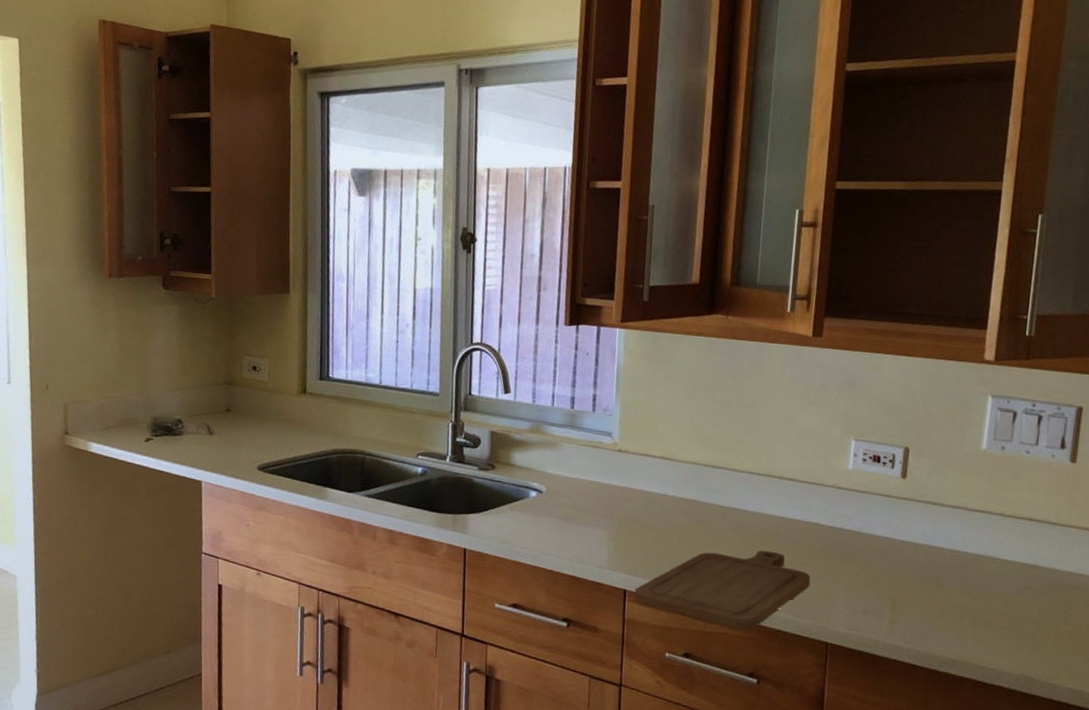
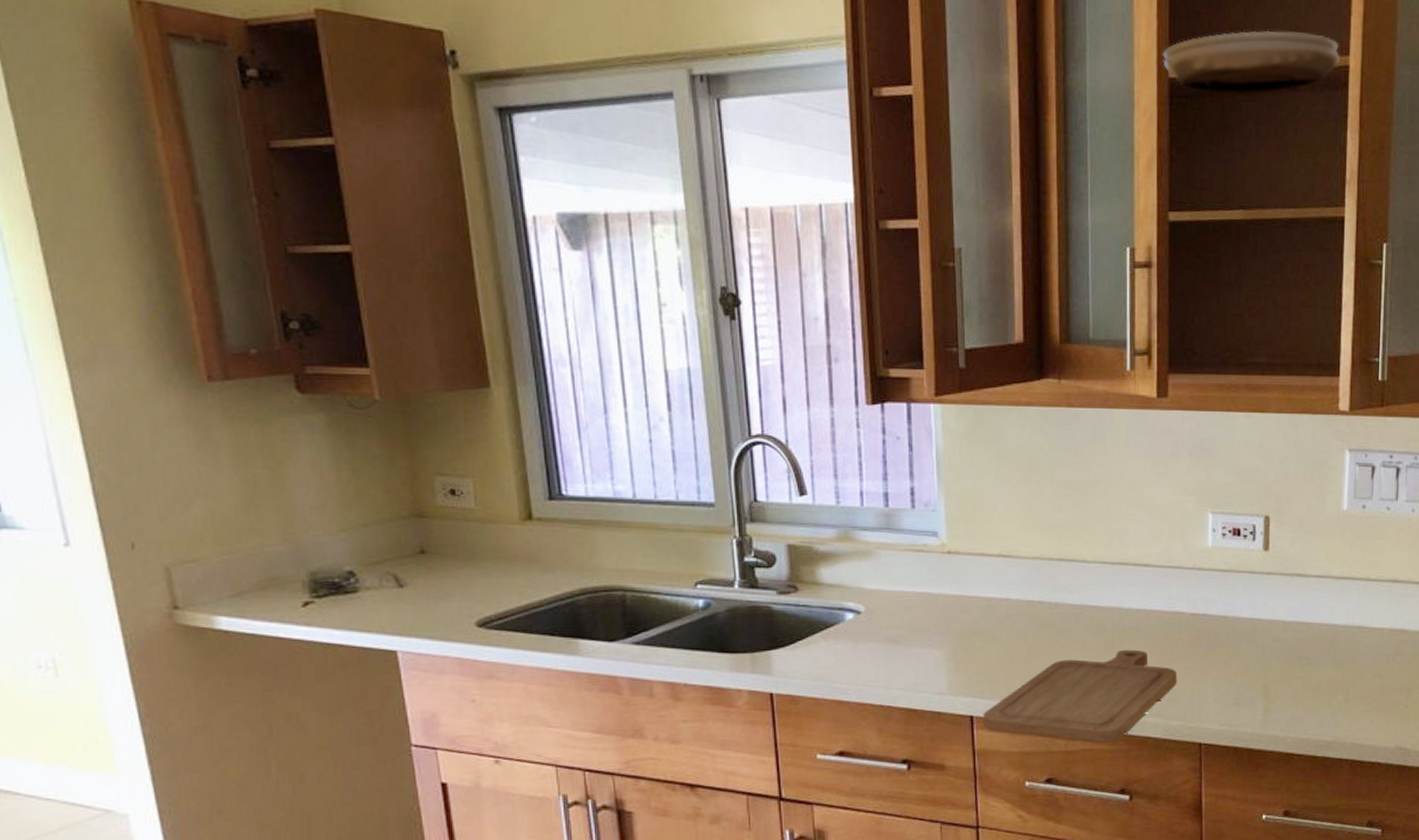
plate: none [841,31,1007,85] -> present [1162,30,1340,95]

